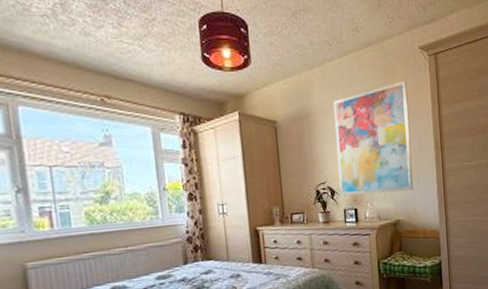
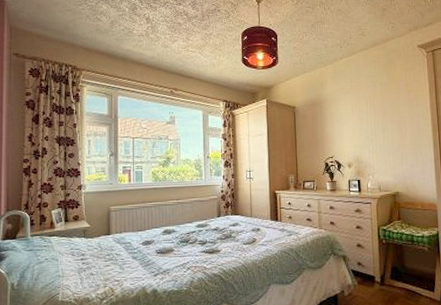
wall art: present [333,81,414,196] -> none [342,73,412,169]

